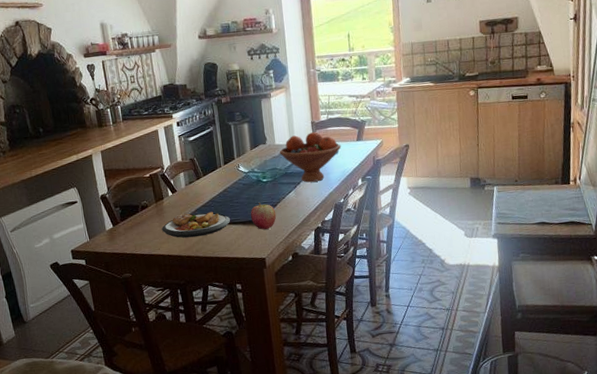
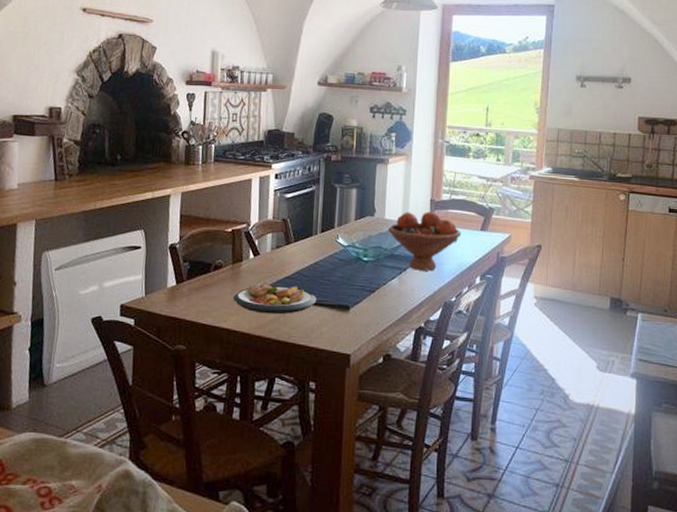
apple: present [250,203,277,230] -> none [341,285,373,319]

